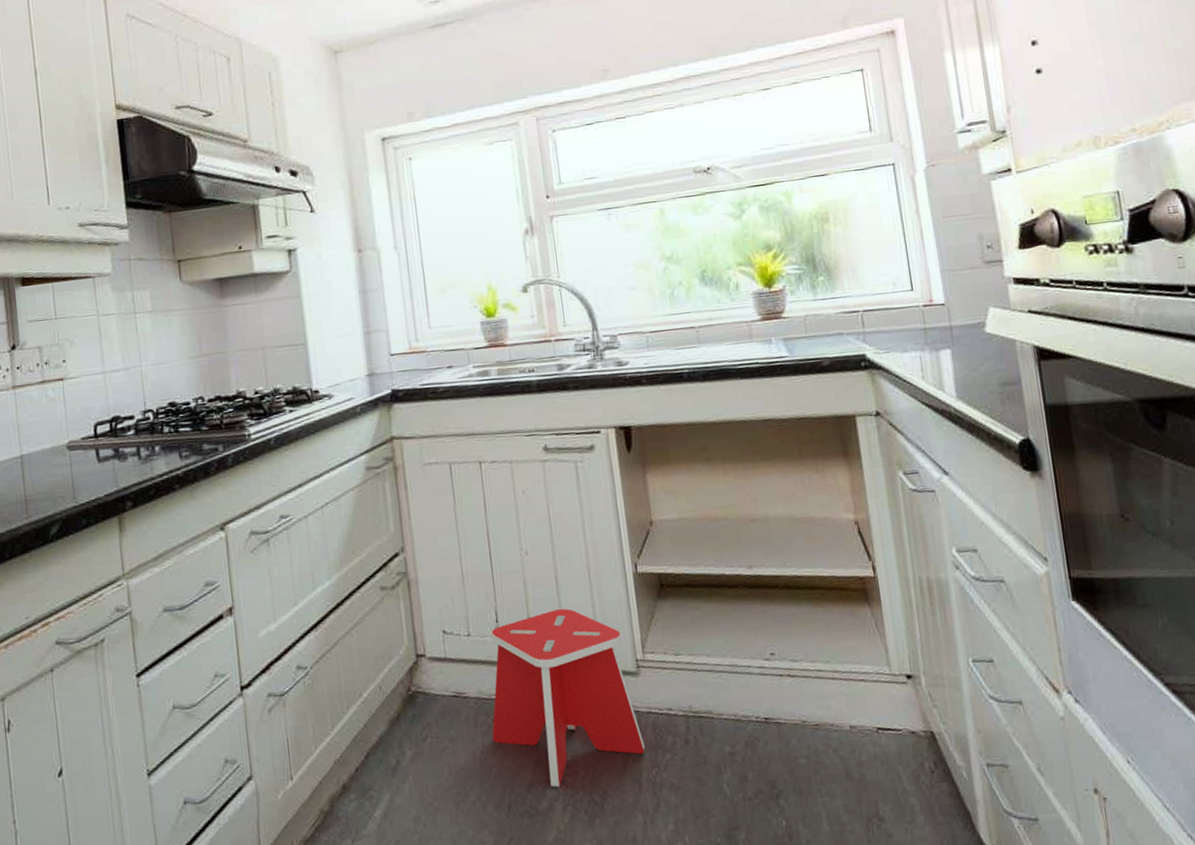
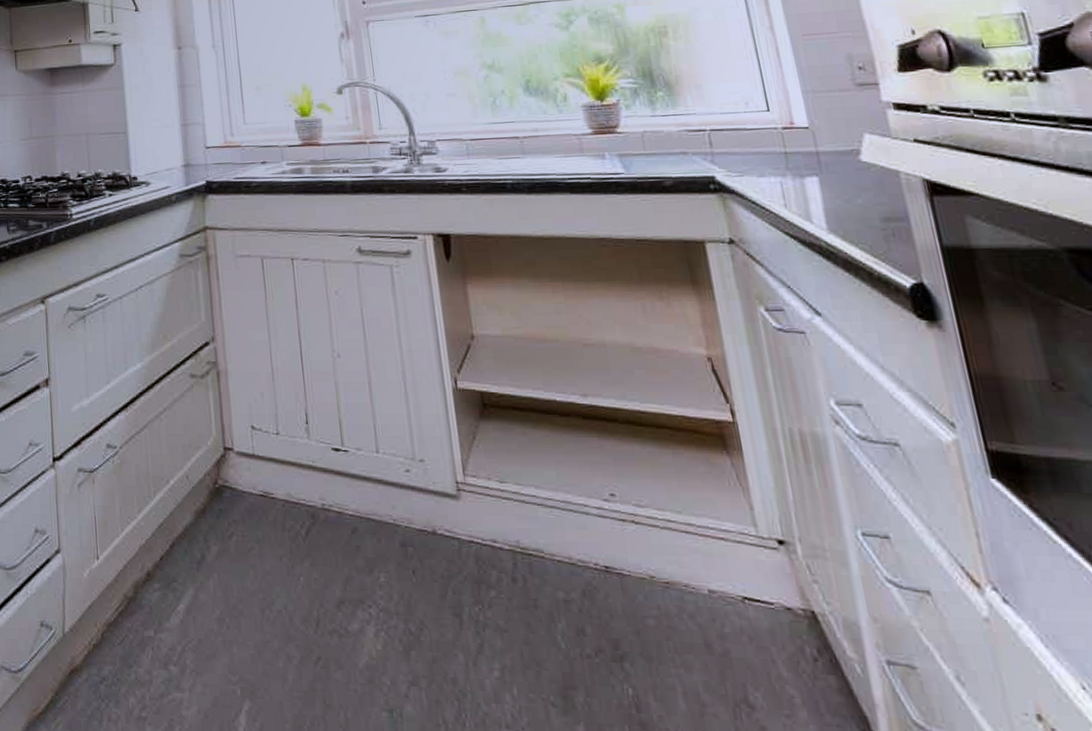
step stool: present [491,609,646,788] -> none [300,418,467,610]

